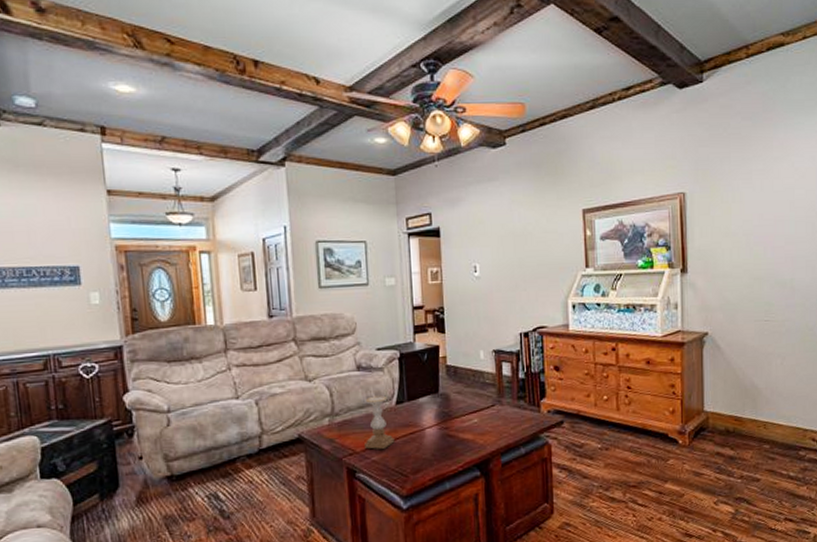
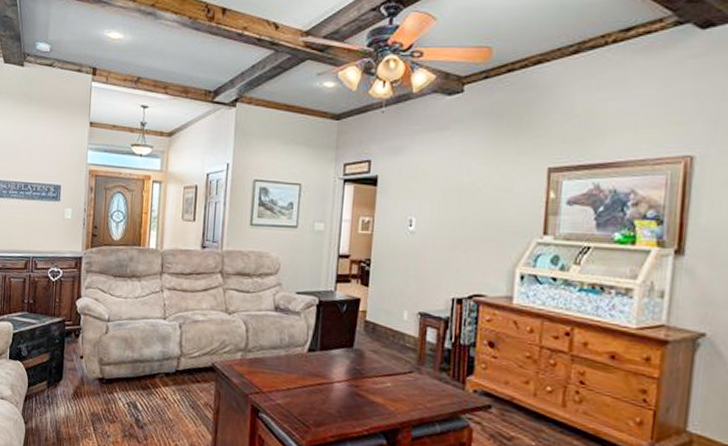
candle holder: present [365,395,395,450] -> none [271,339,302,394]

